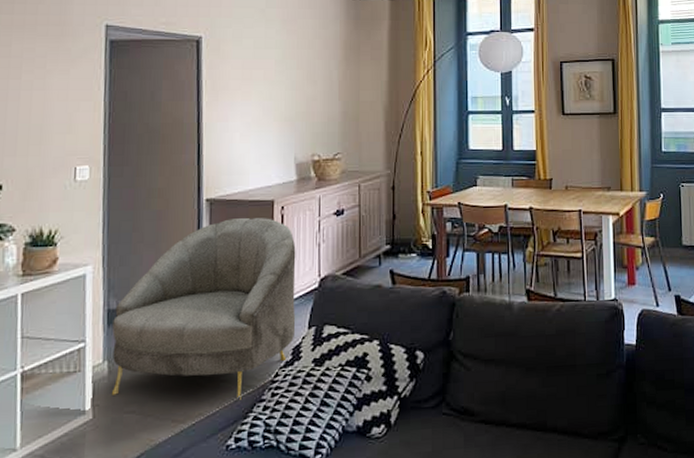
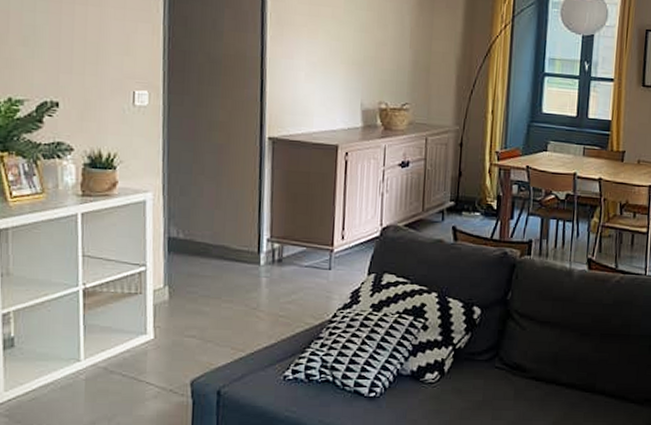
armchair: present [111,218,296,400] -> none [172,159,359,335]

